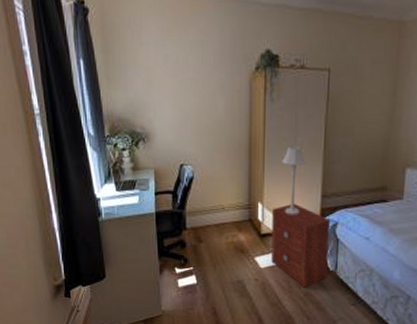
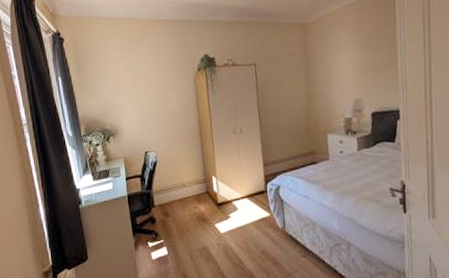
nightstand: present [271,203,331,289] -> none [225,173,278,247]
table lamp: present [282,146,307,215] -> none [227,126,248,184]

